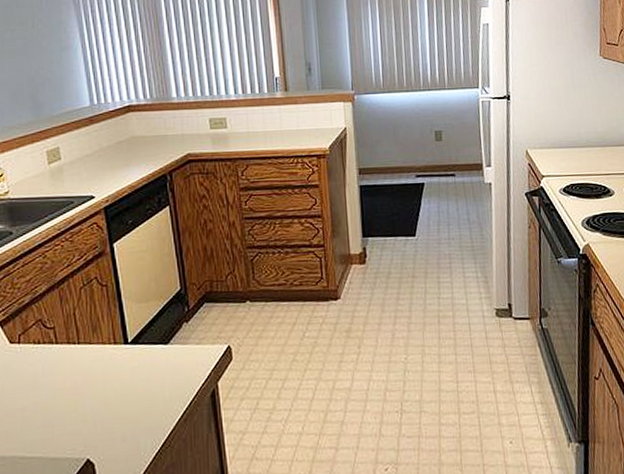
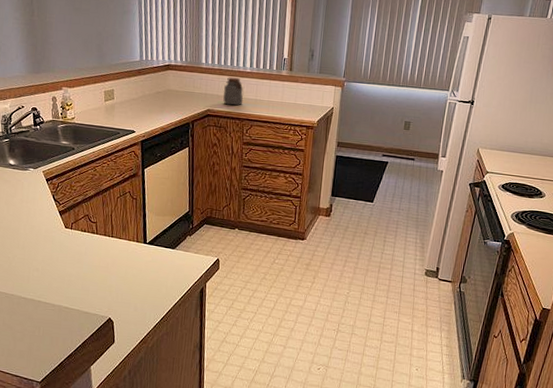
jar: none [204,109,232,144] -> present [223,77,244,106]

